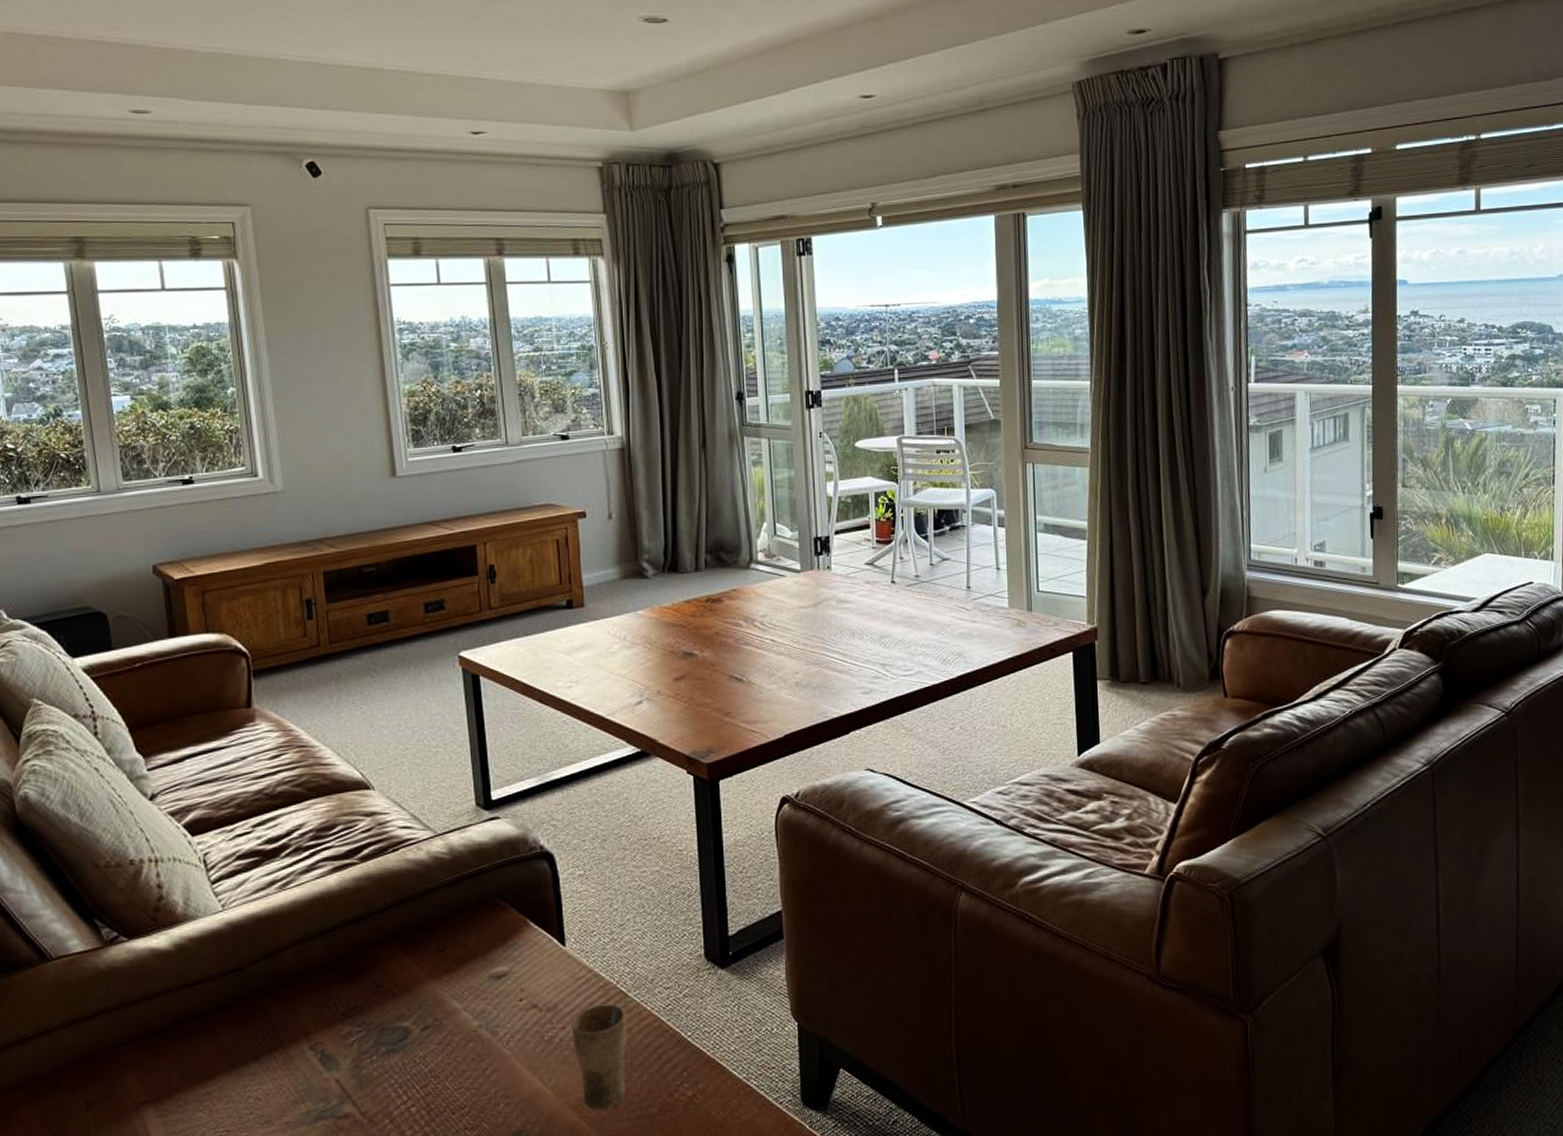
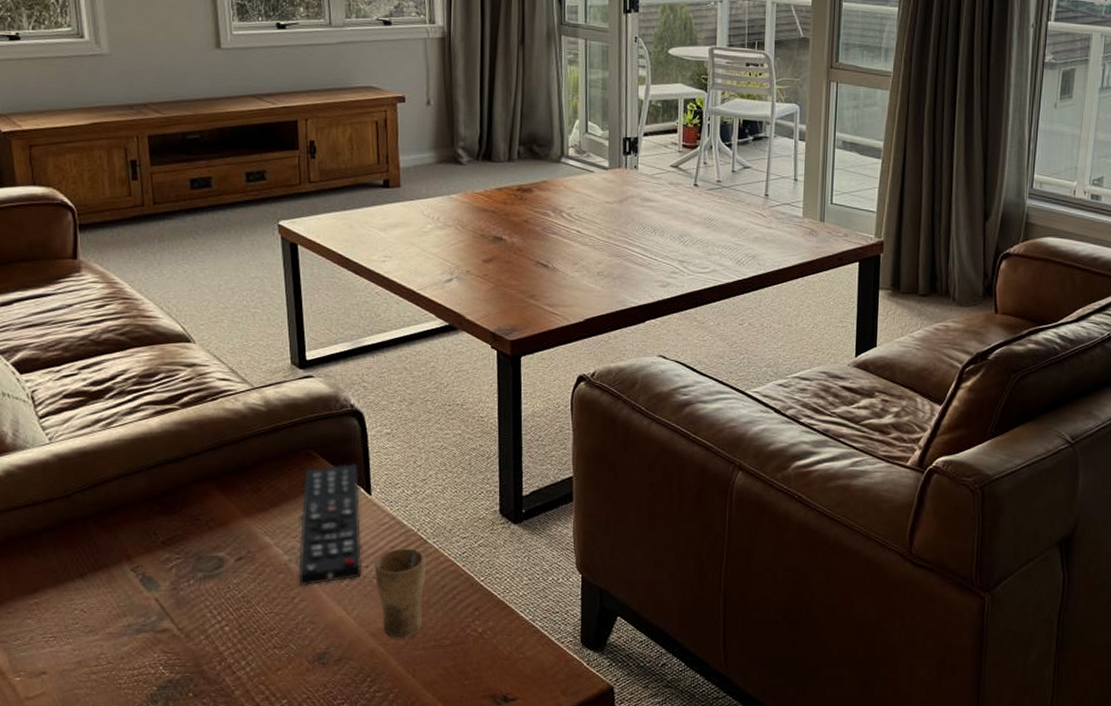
remote control: none [489,911,559,1056] -> present [298,463,362,587]

